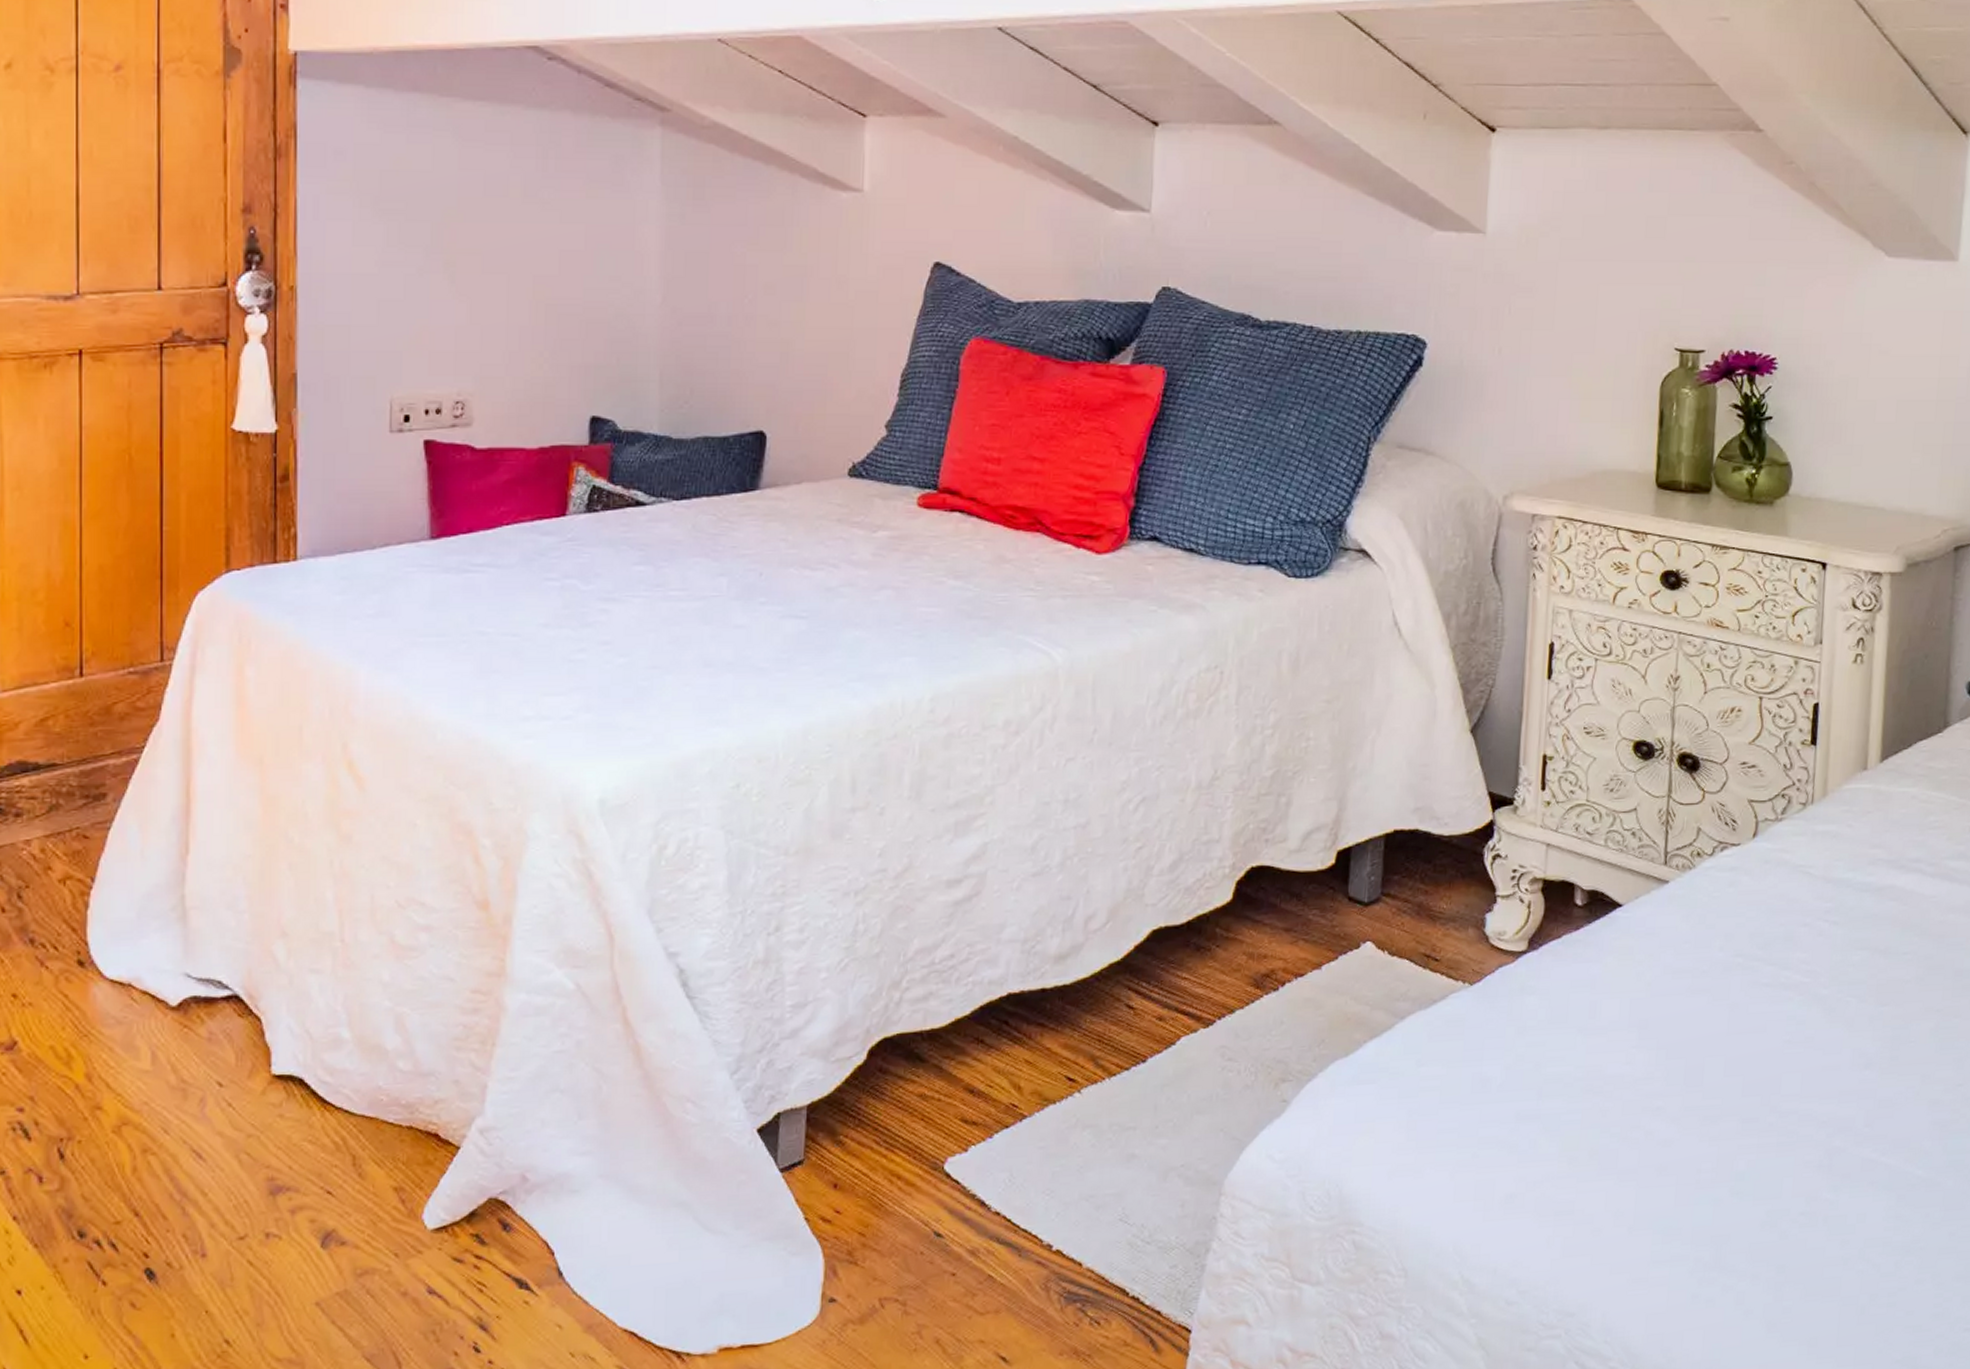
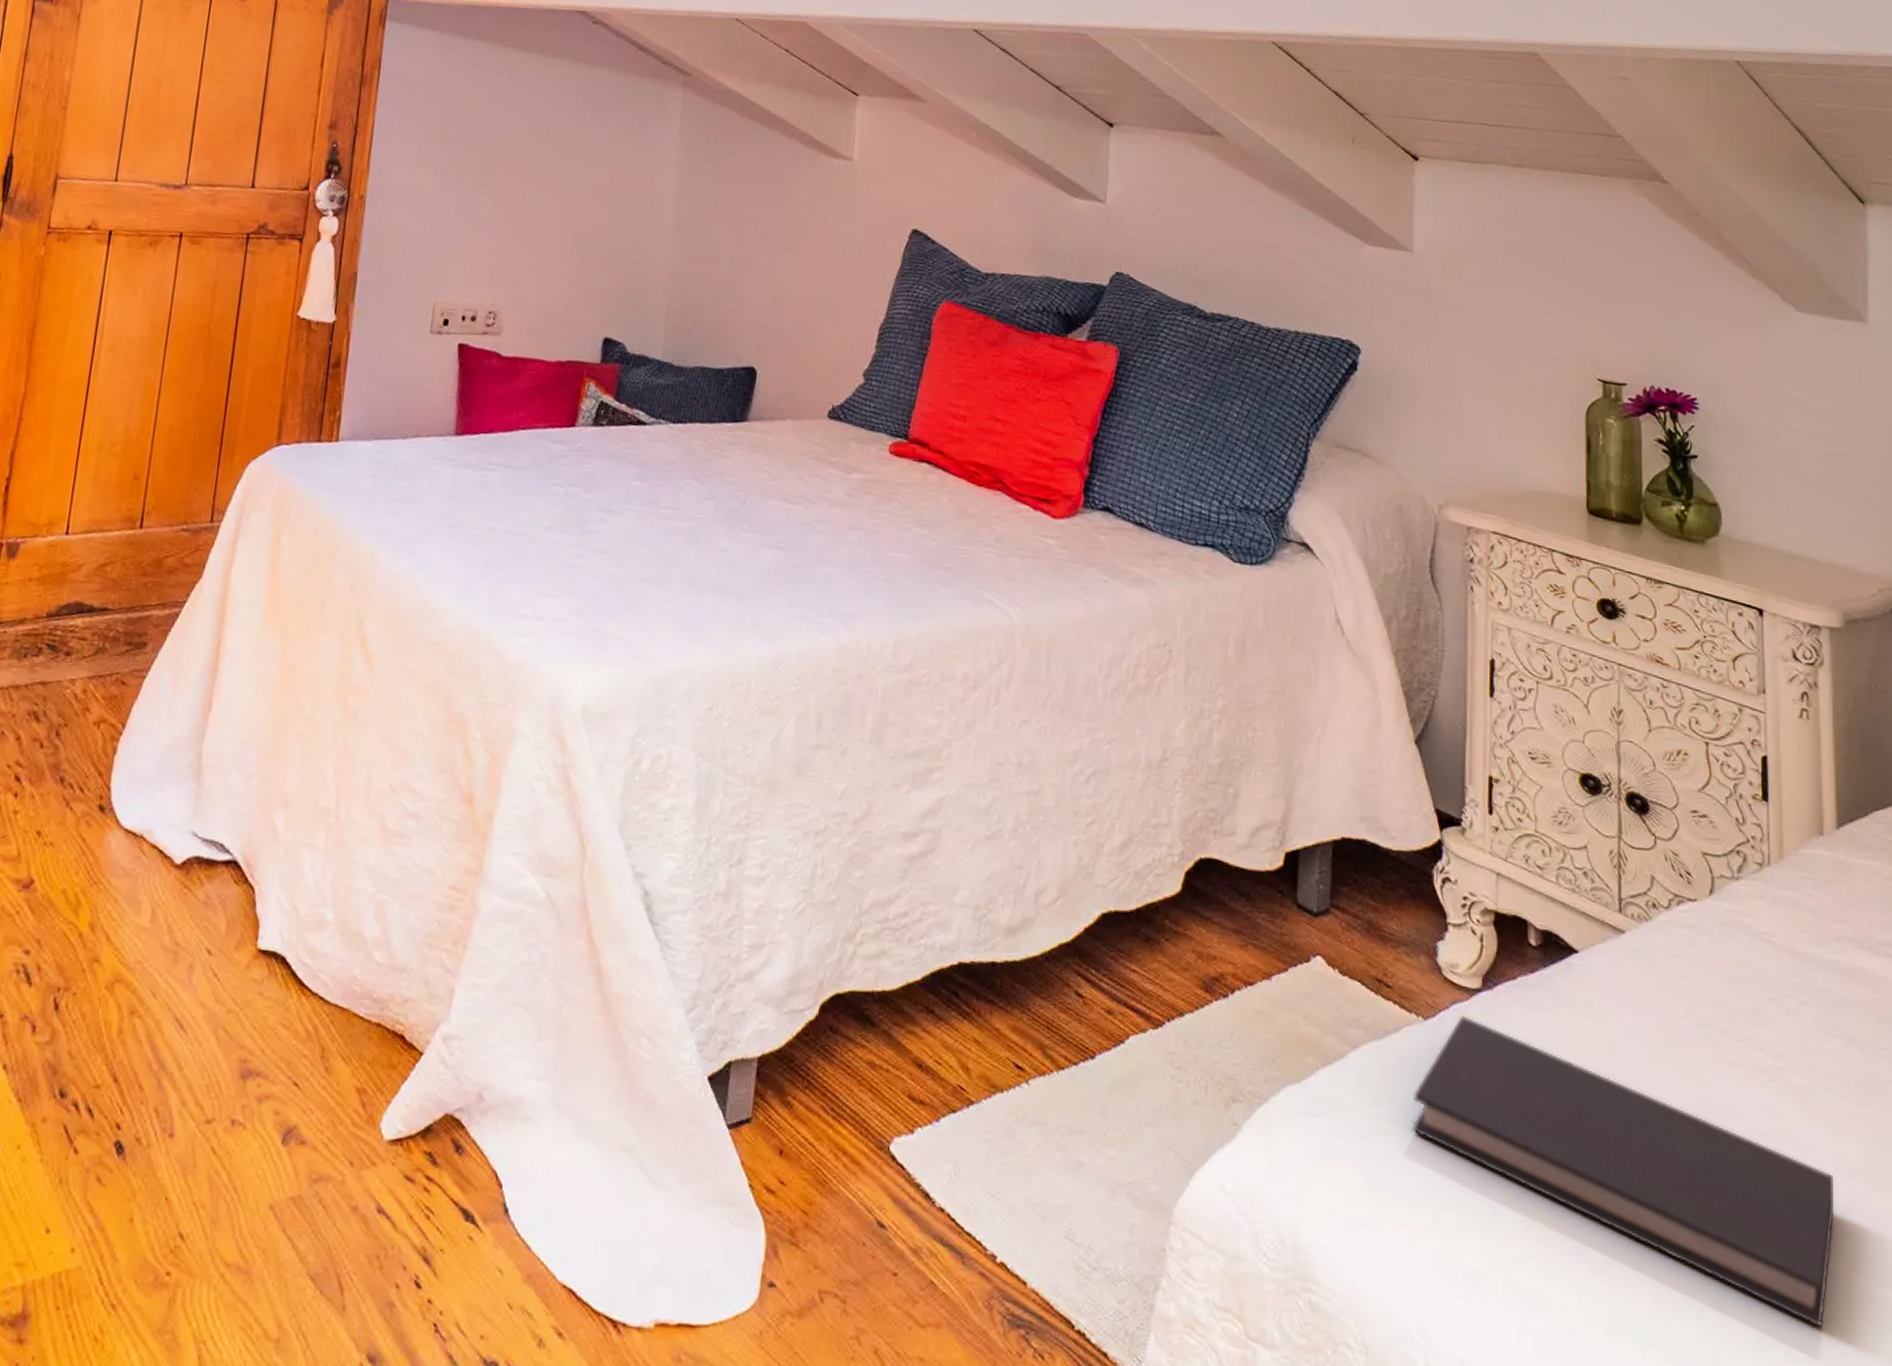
diary: none [1456,977,1849,1197] -> present [1413,1016,1835,1328]

